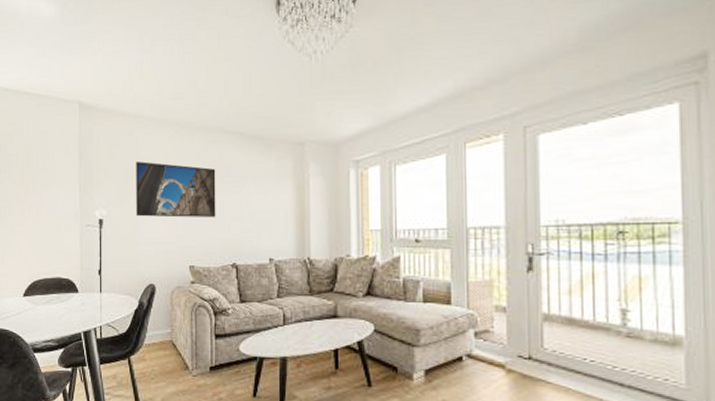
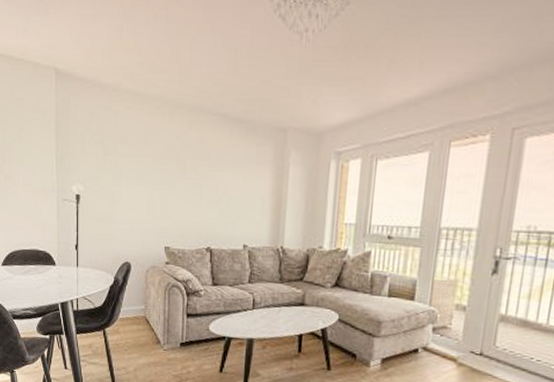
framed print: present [136,161,216,218] -> none [113,138,195,201]

